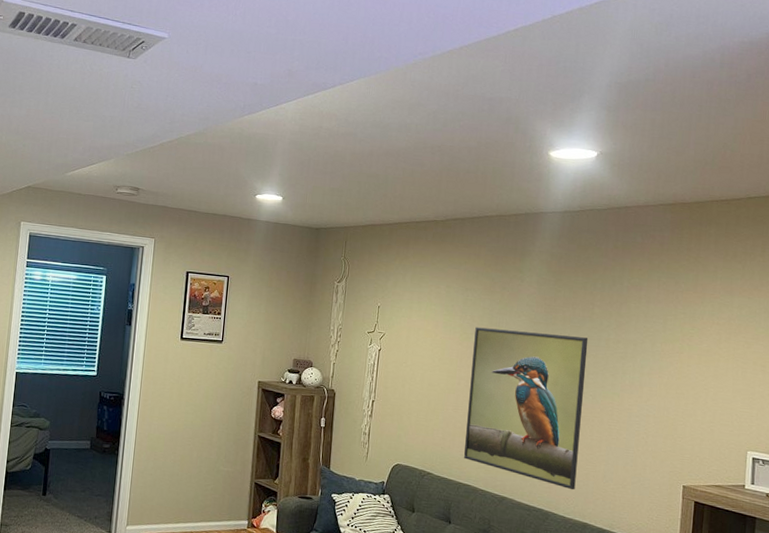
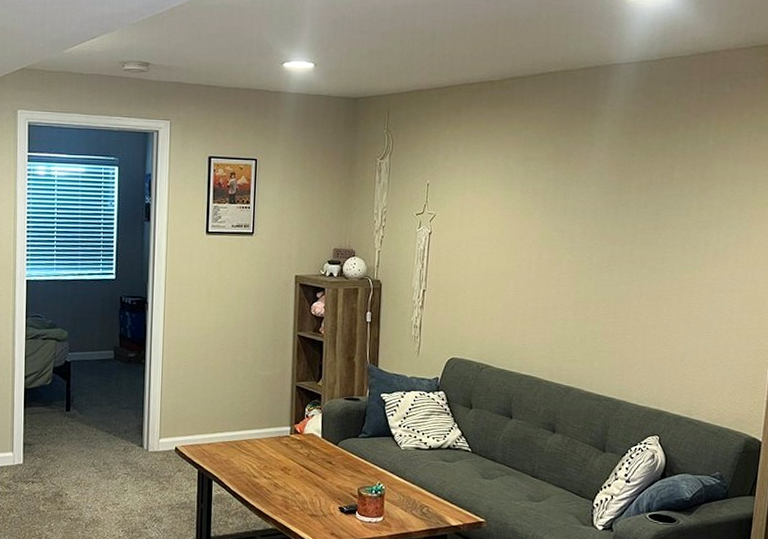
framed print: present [464,327,589,490] -> none [526,201,667,376]

